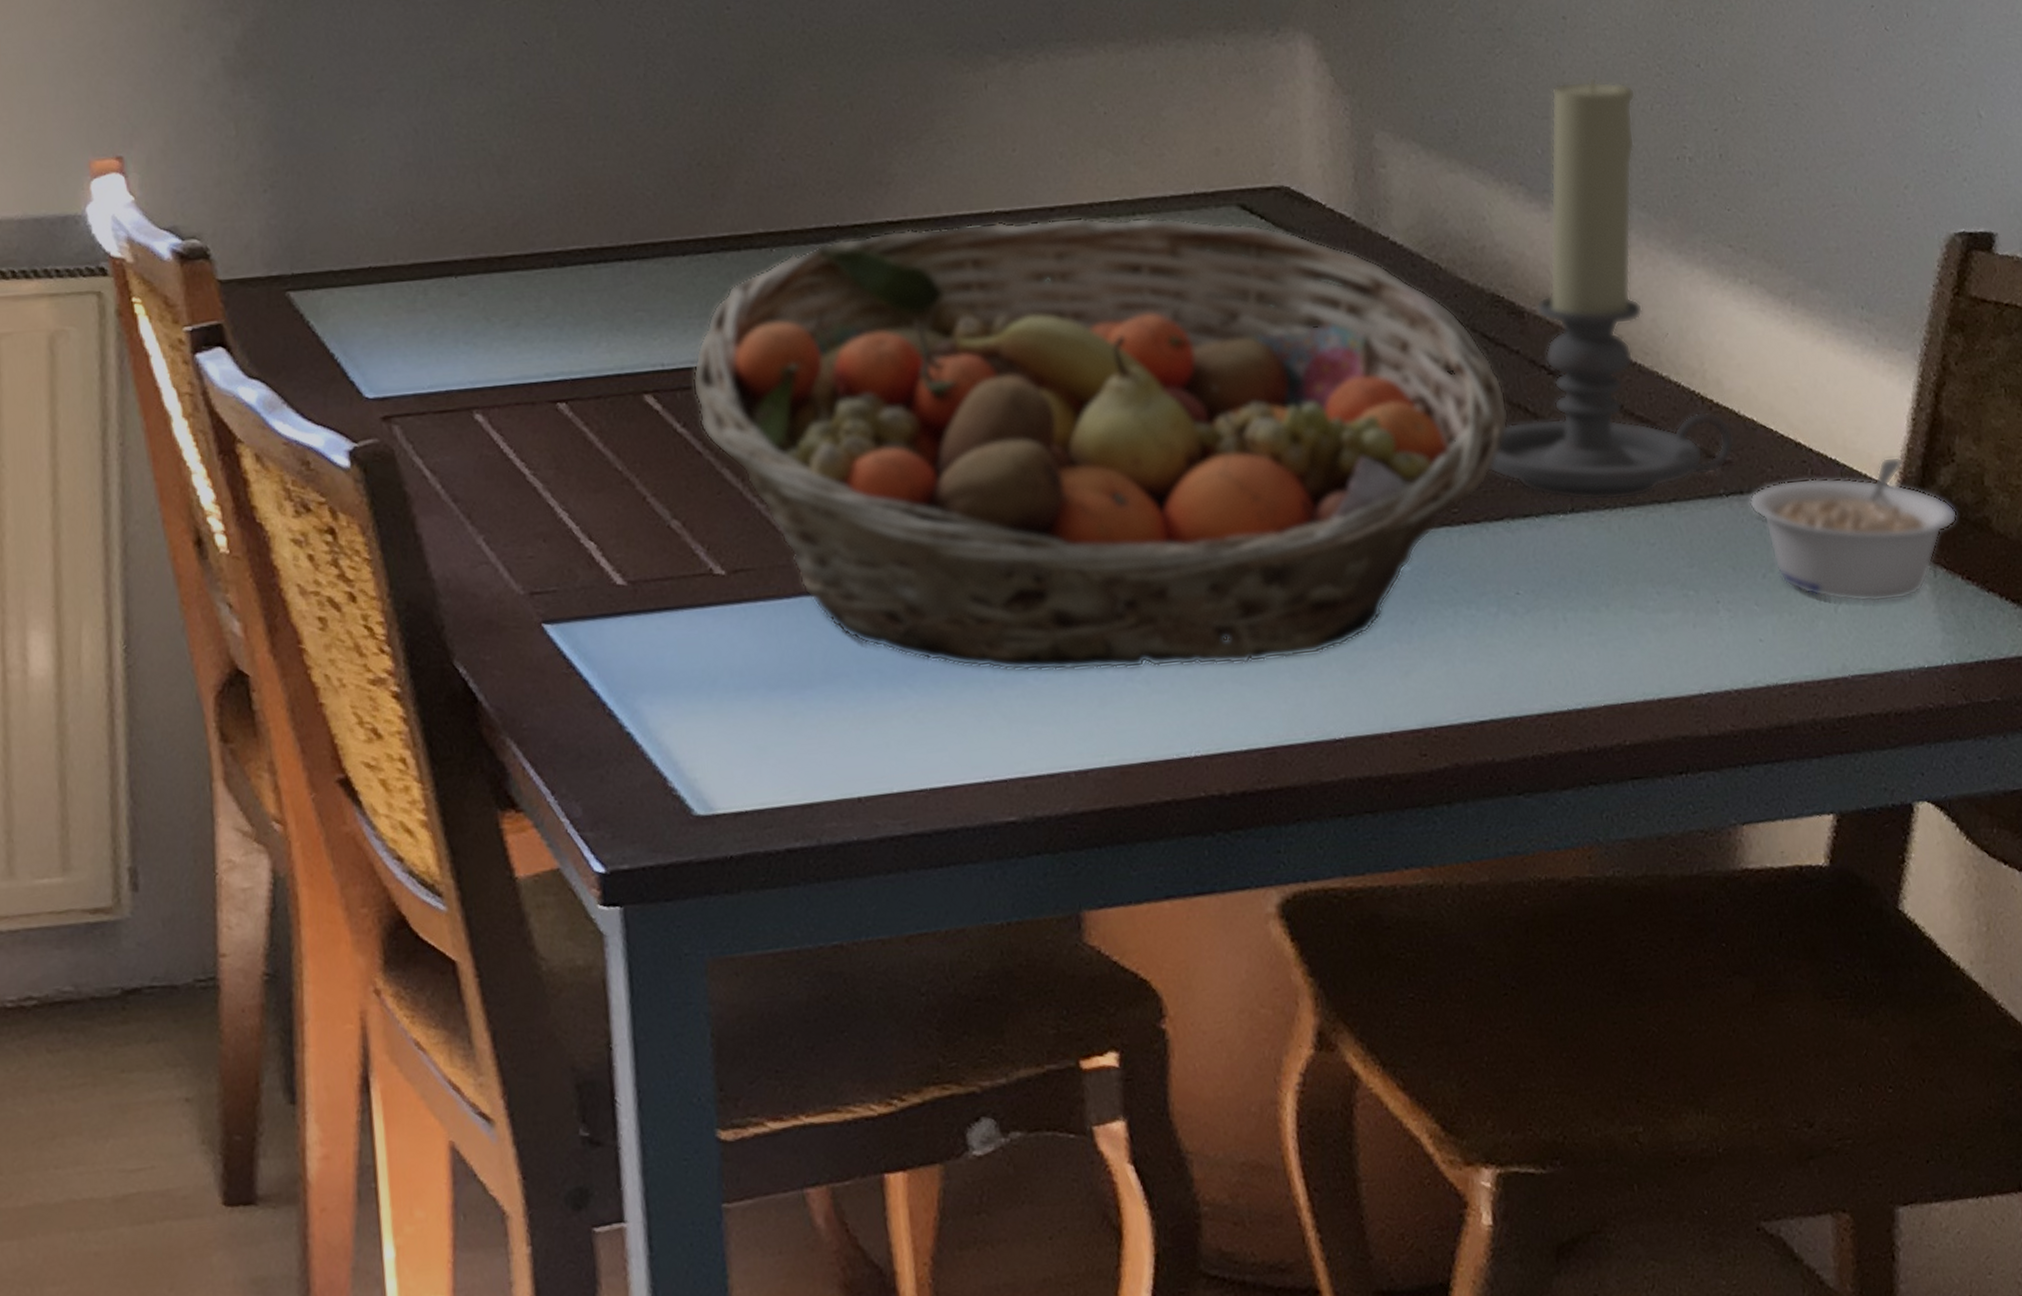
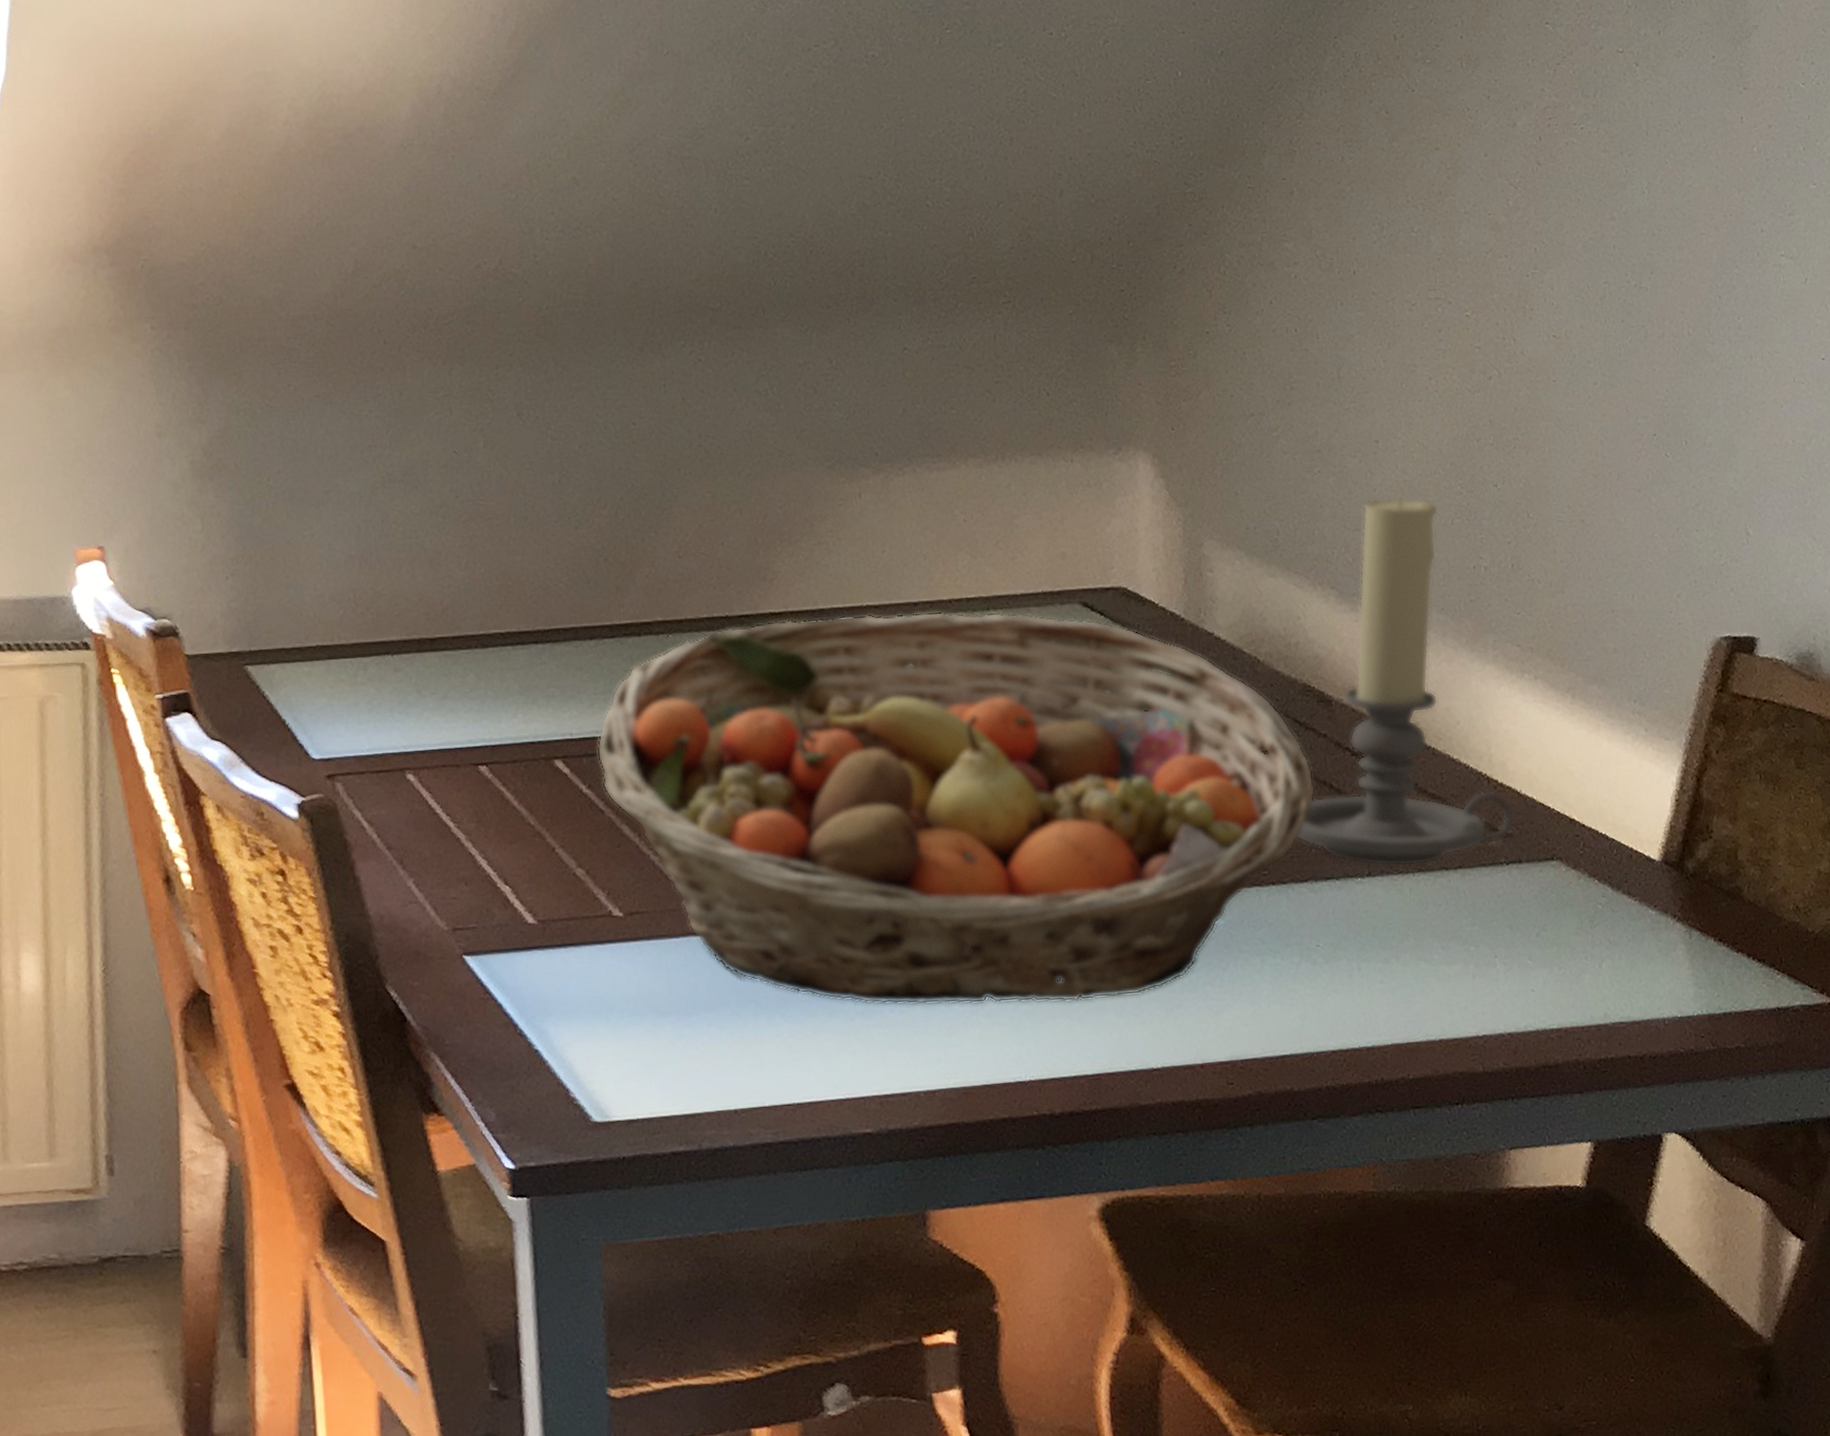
legume: present [1749,456,1958,603] -> none [1527,832,1713,960]

